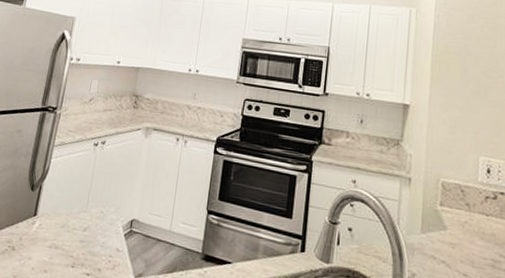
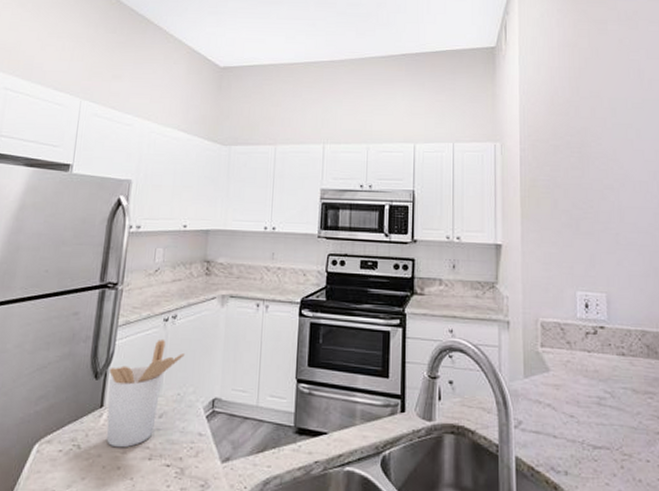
utensil holder: none [37,161,110,254] -> present [106,338,185,448]

